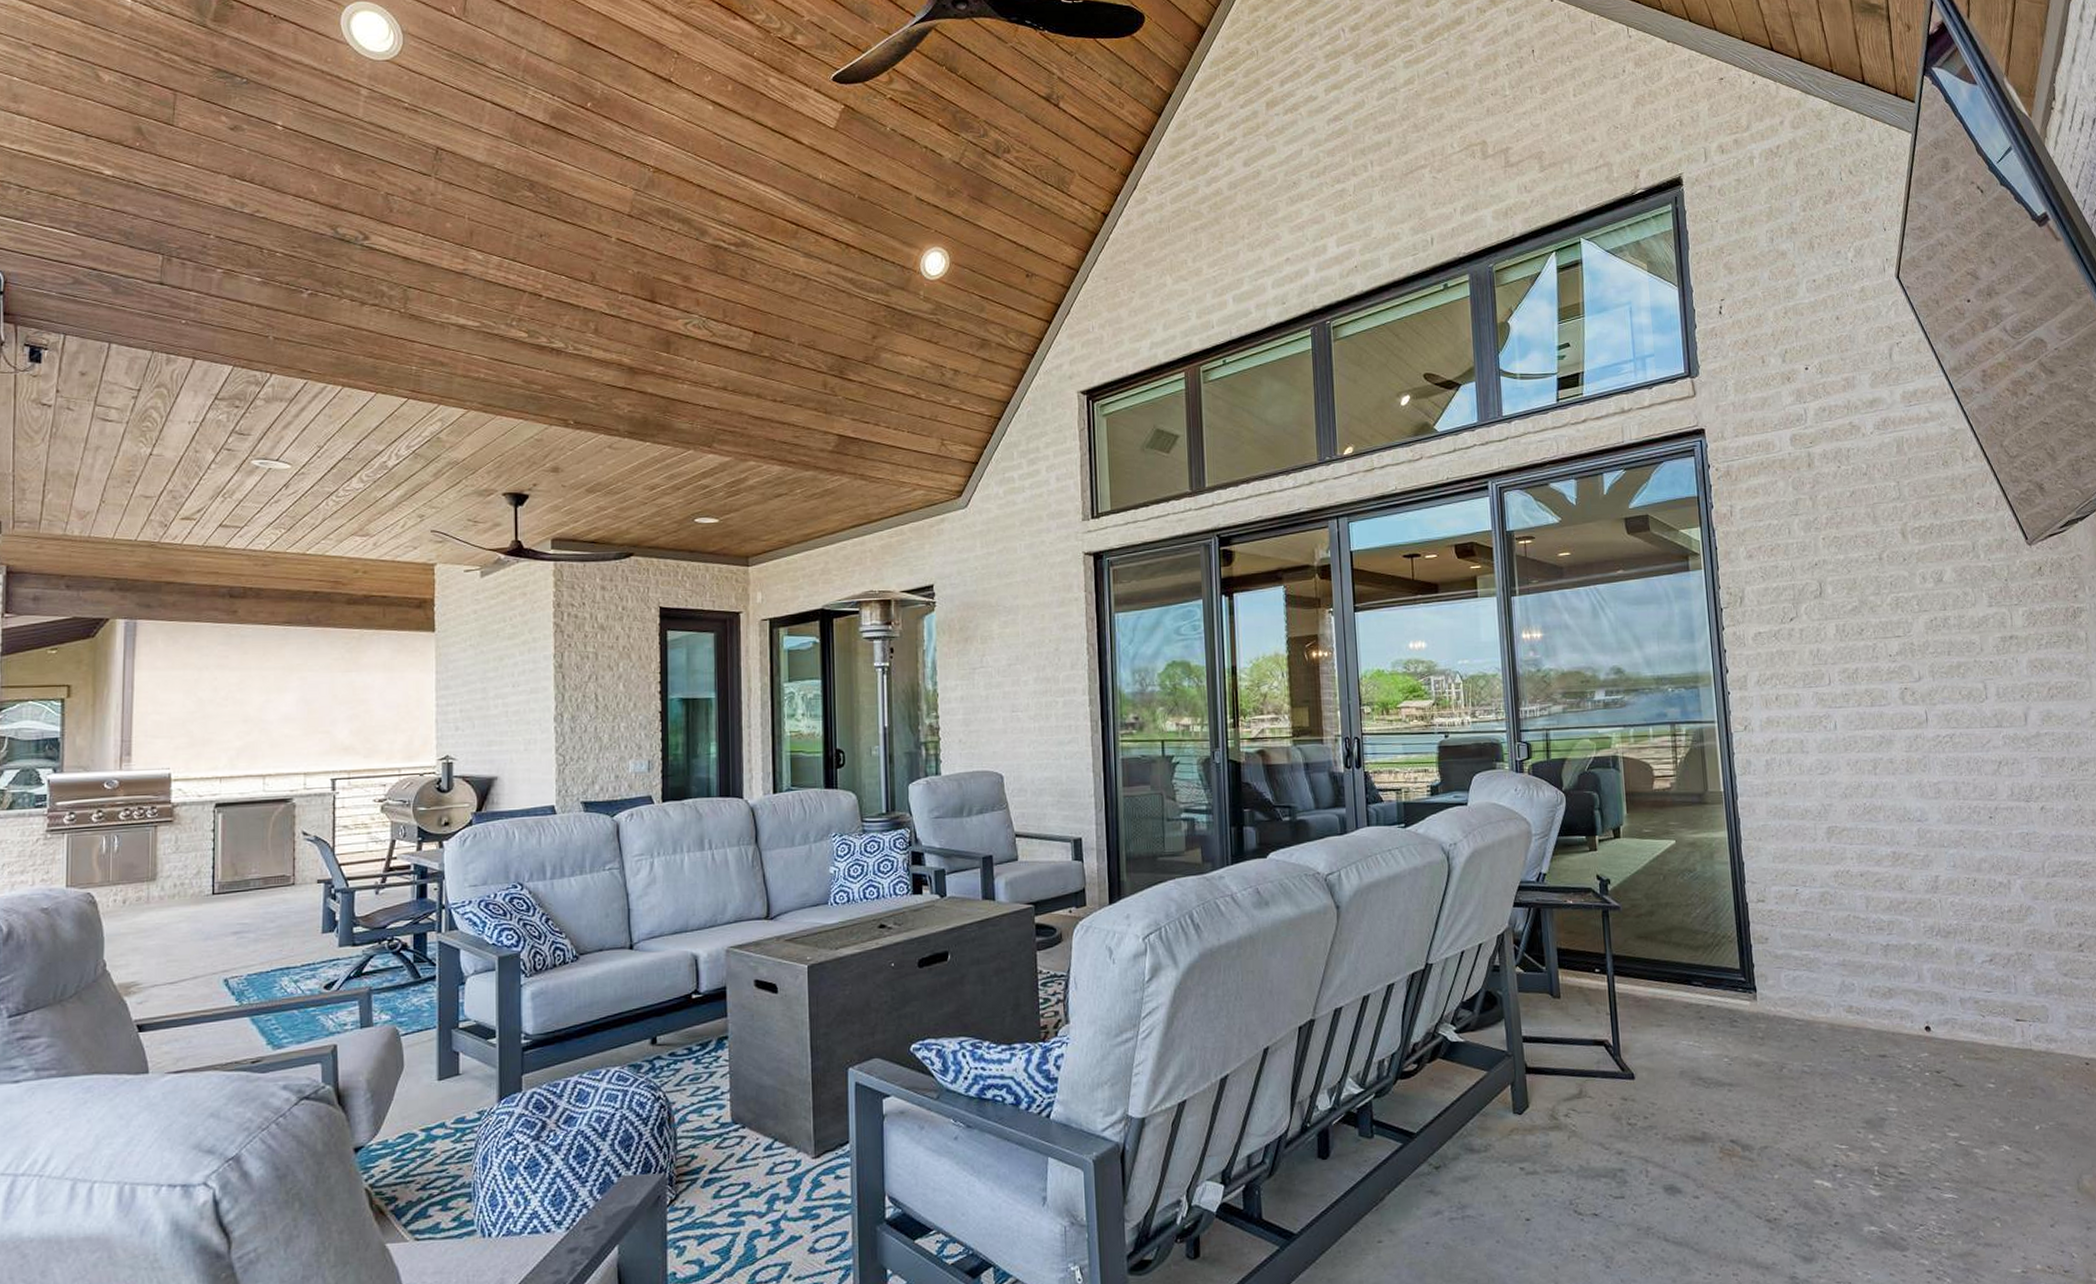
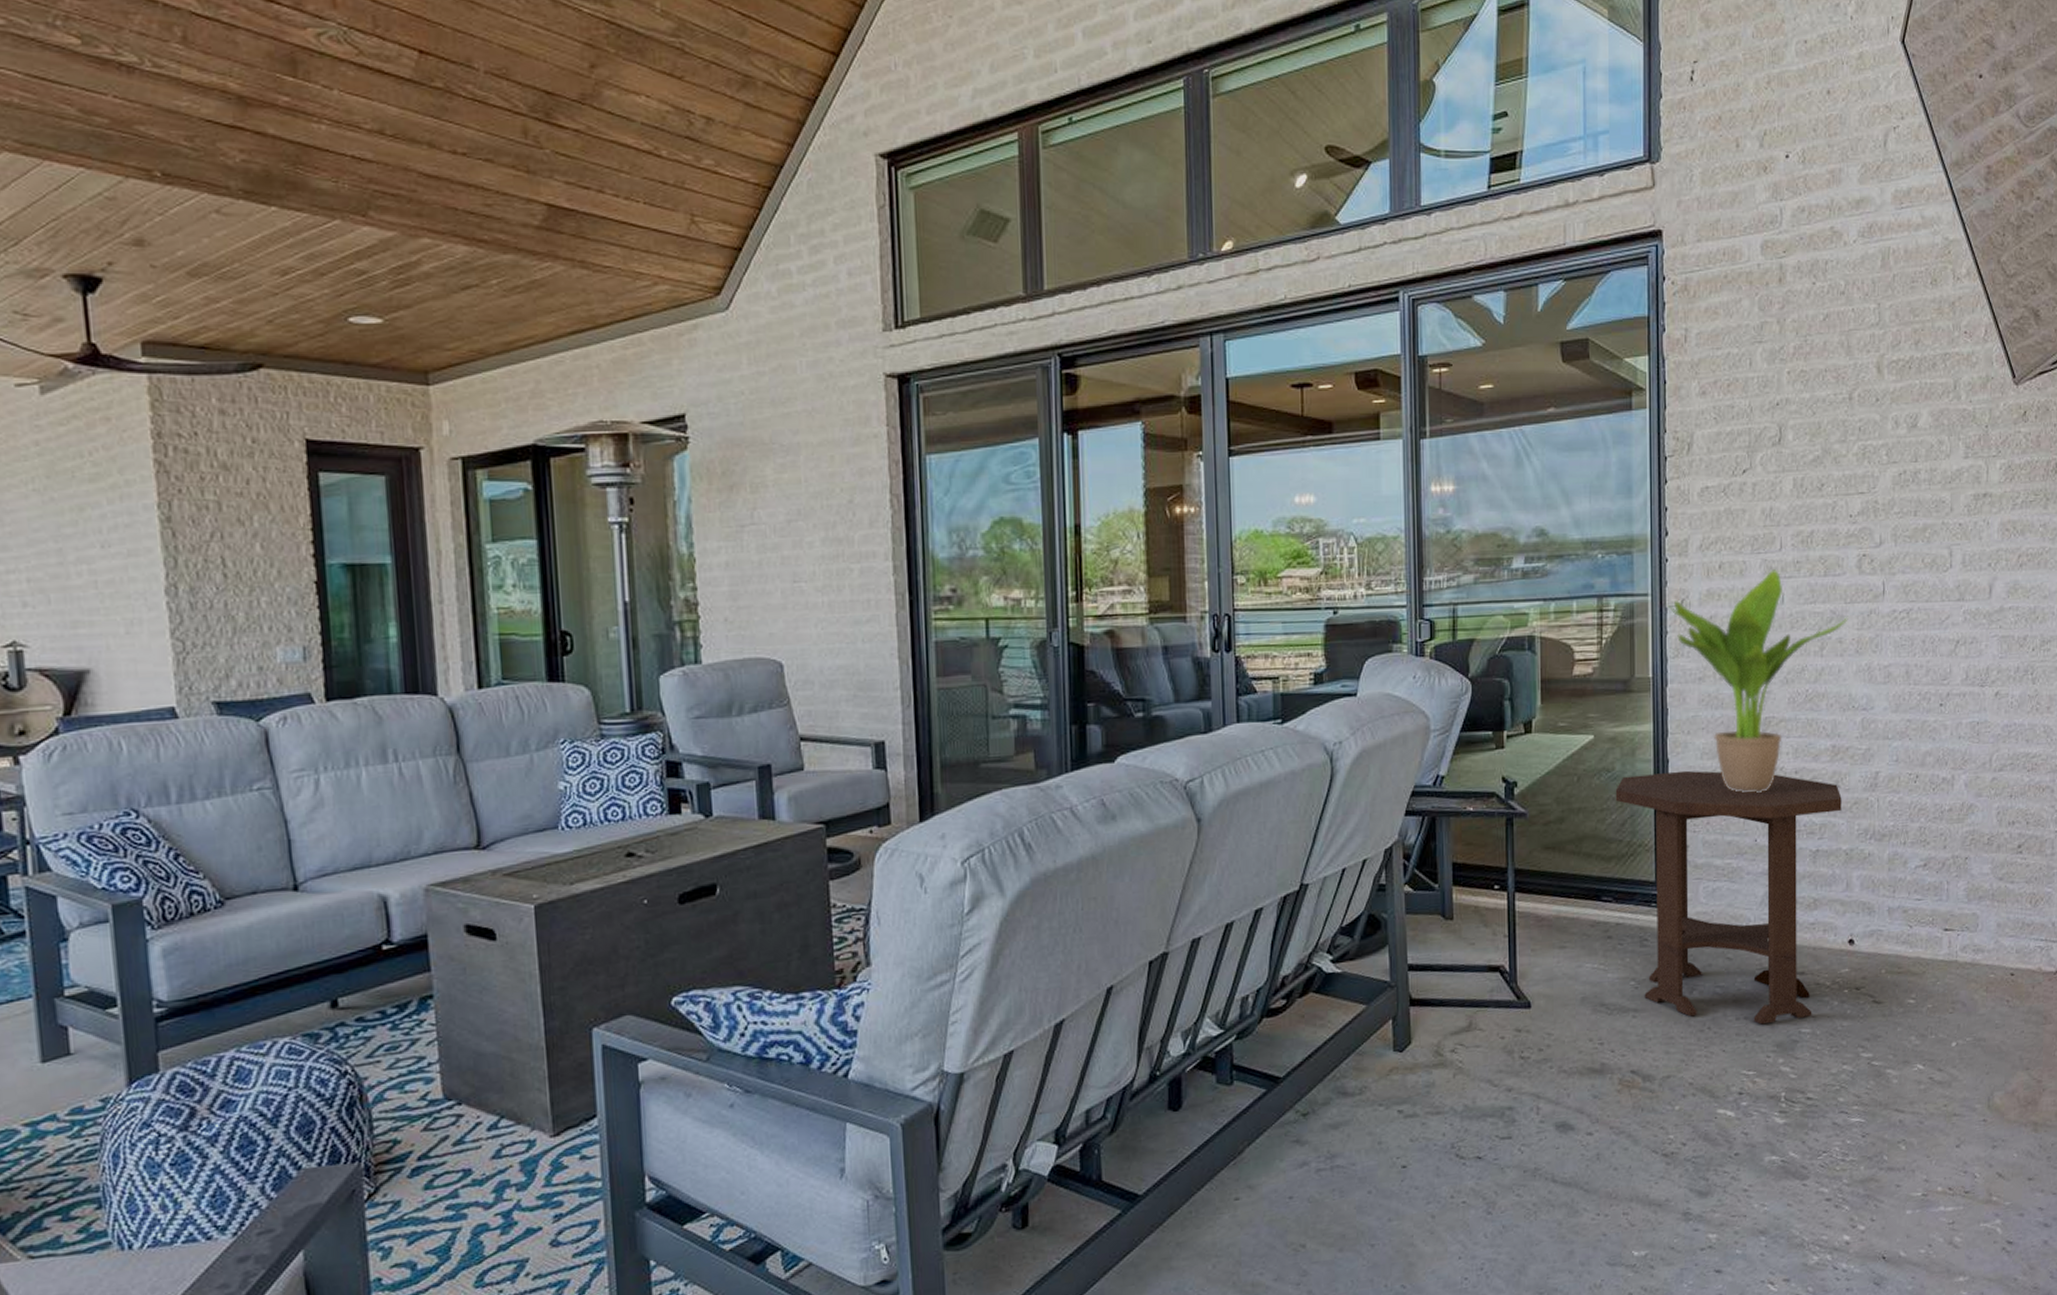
side table: none [1698,872,1907,1102] -> present [1615,770,1842,1025]
potted plant: none [1731,701,1897,893] -> present [1666,569,1848,793]

